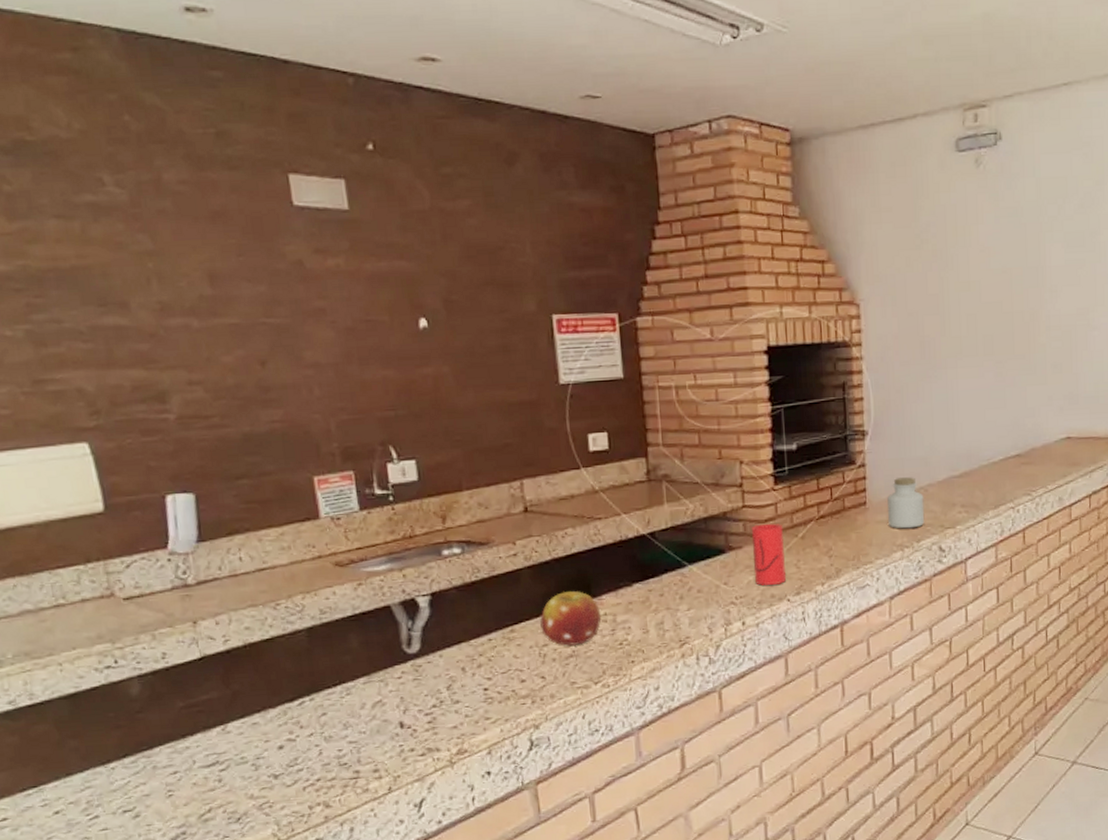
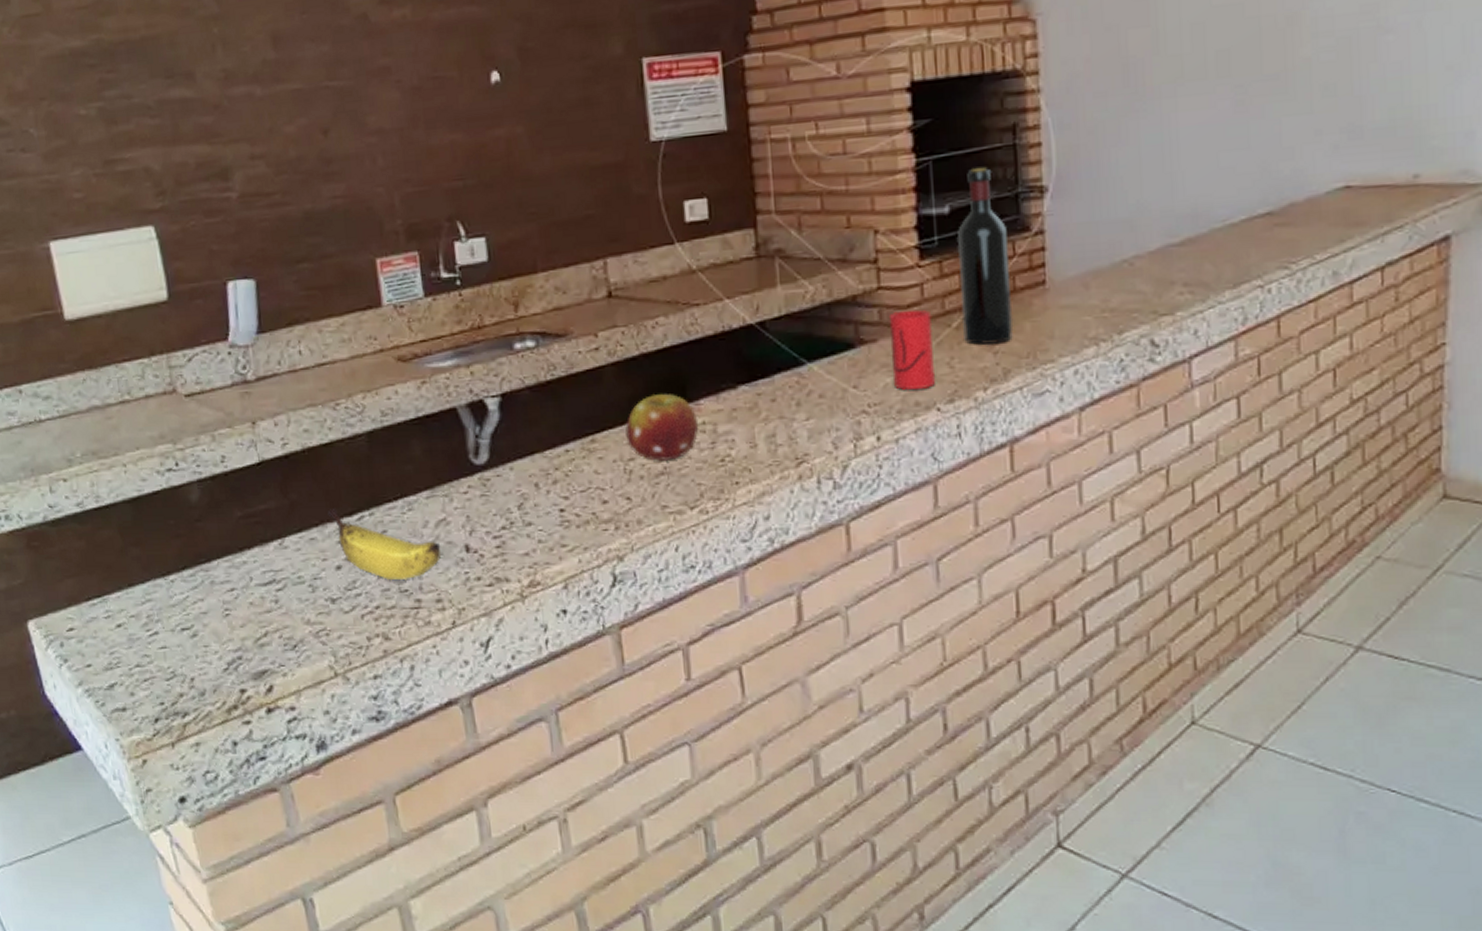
banana: none [269,695,377,756] -> present [327,507,441,581]
wine bottle: none [802,414,843,551] -> present [958,166,1013,346]
jar: present [886,477,925,529] -> none [1074,246,1130,316]

